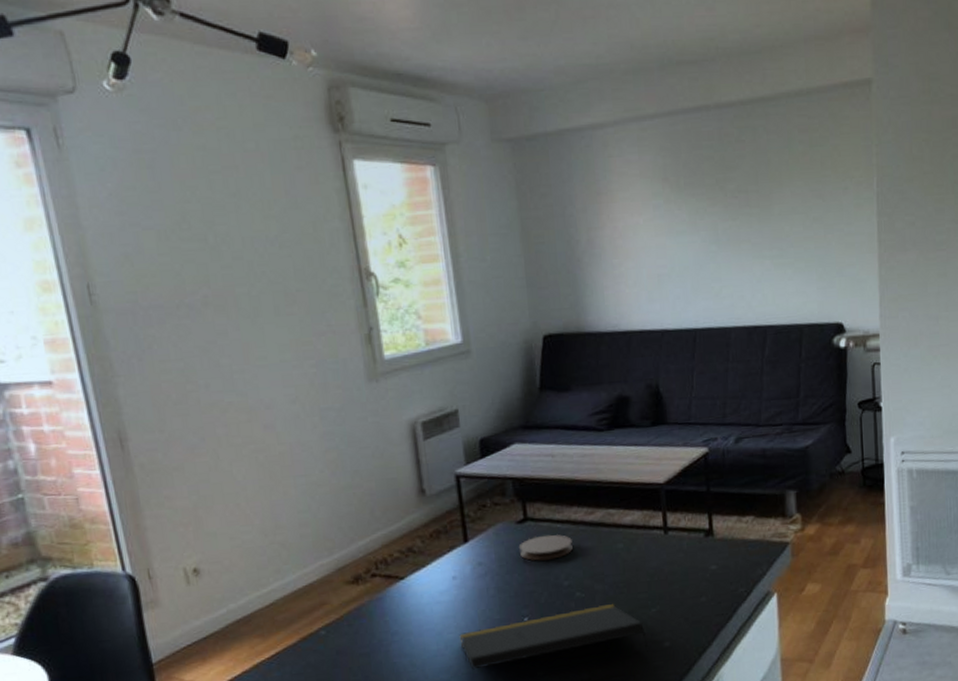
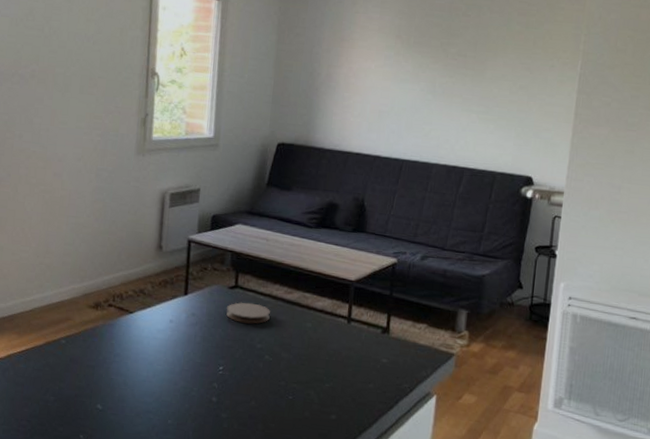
notepad: present [459,603,650,670] -> none [165,367,318,422]

